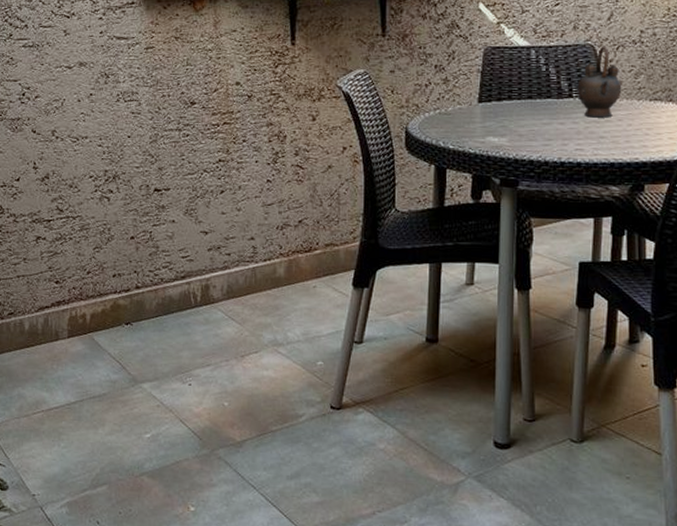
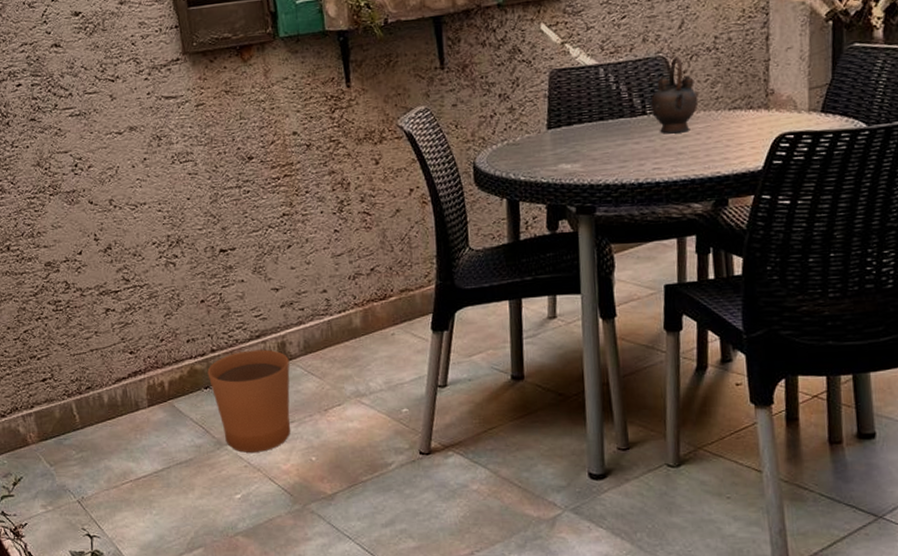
planter: none [130,290,211,393] -> present [207,349,291,453]

